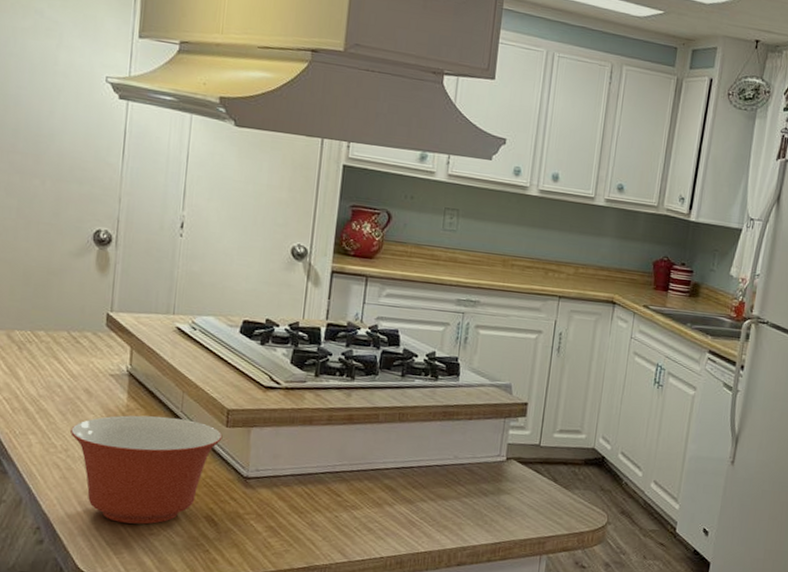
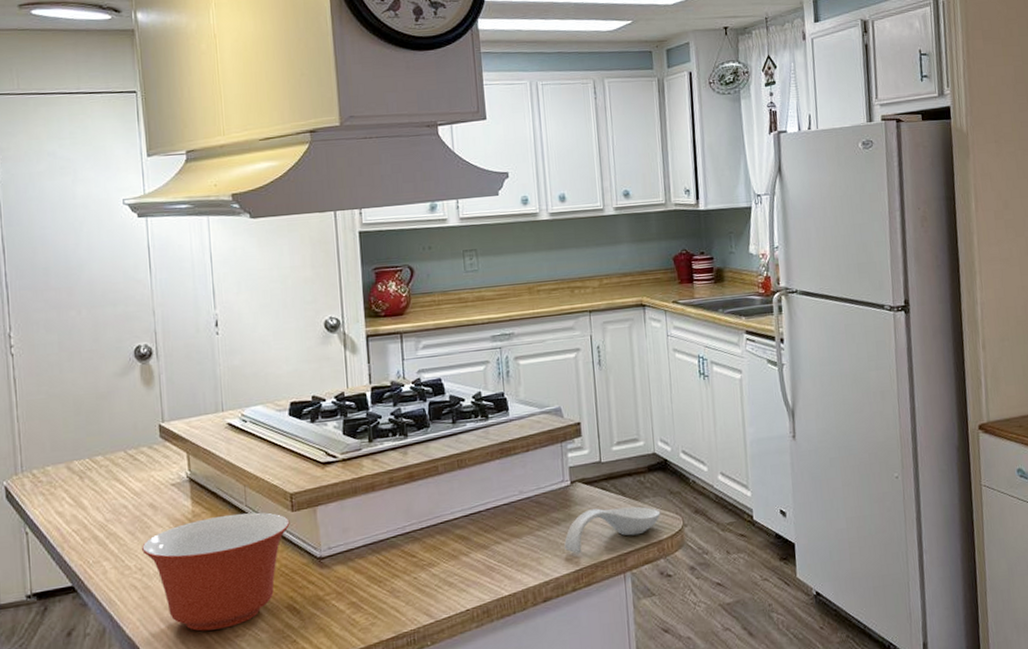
spoon rest: none [488,488,588,527] -> present [564,506,661,554]

